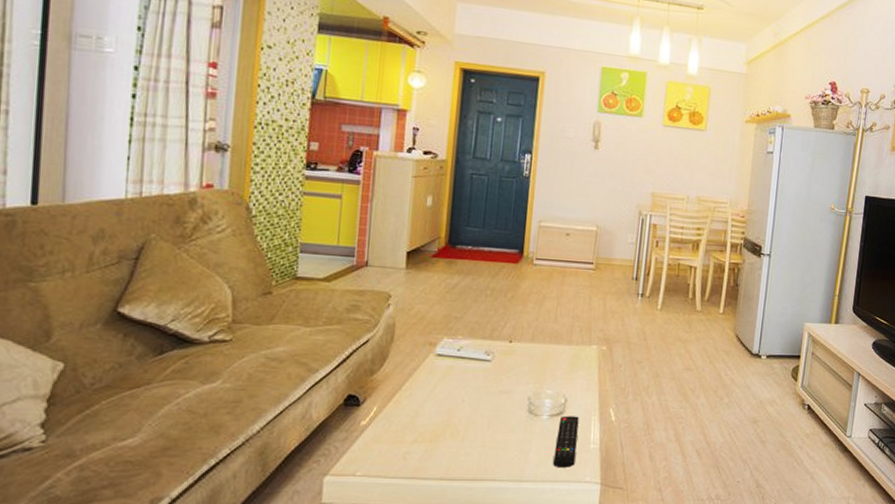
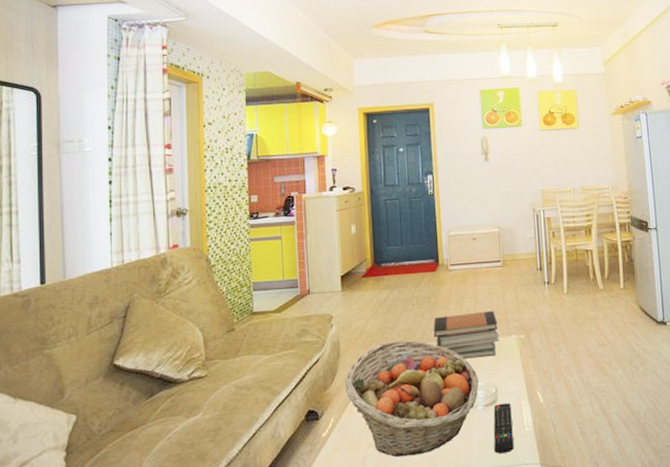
fruit basket: none [394,332,548,458] -> present [344,340,479,457]
book stack: none [504,313,579,365] -> present [433,310,500,359]

